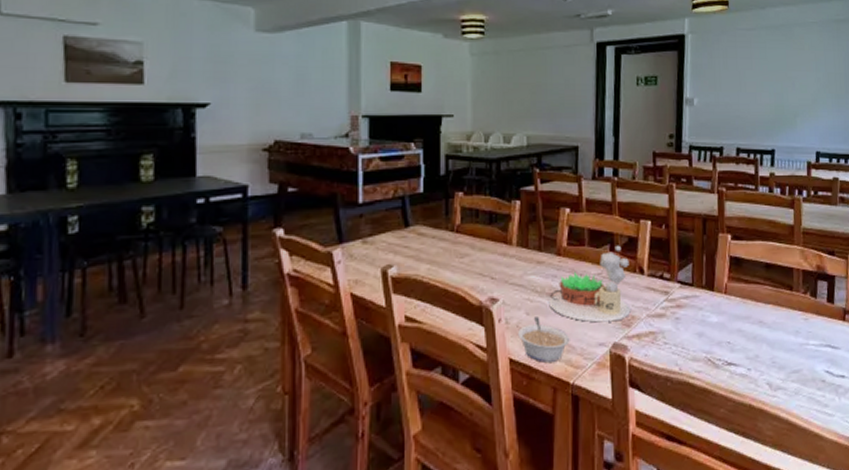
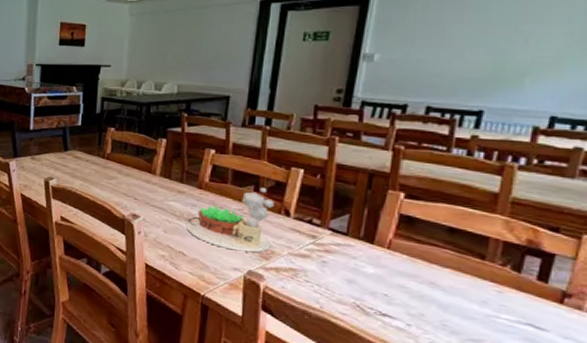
legume: present [518,317,570,363] -> none [155,235,204,275]

